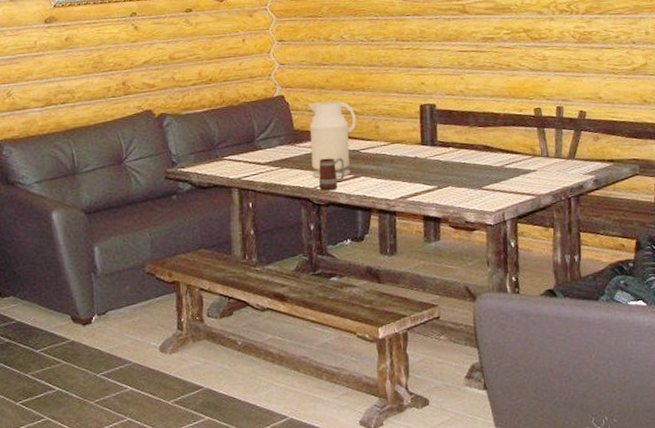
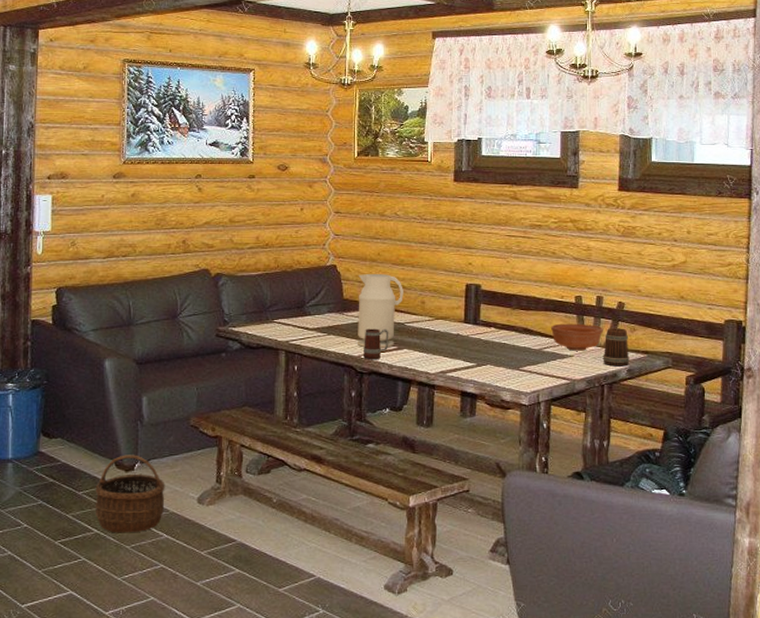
wicker basket: none [53,307,126,390] -> present [95,455,165,533]
bowl: none [510,136,567,165] -> present [550,323,604,351]
beer mug: none [567,137,596,178] -> present [603,327,630,367]

